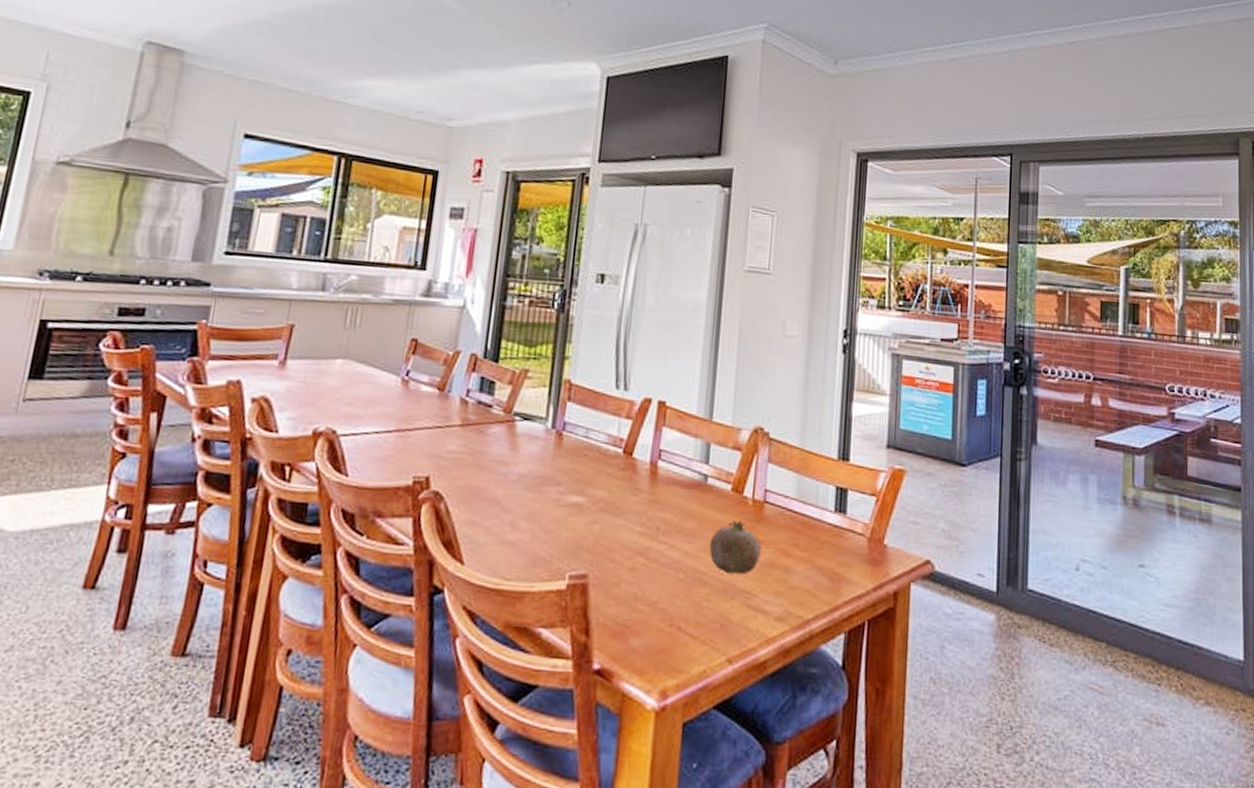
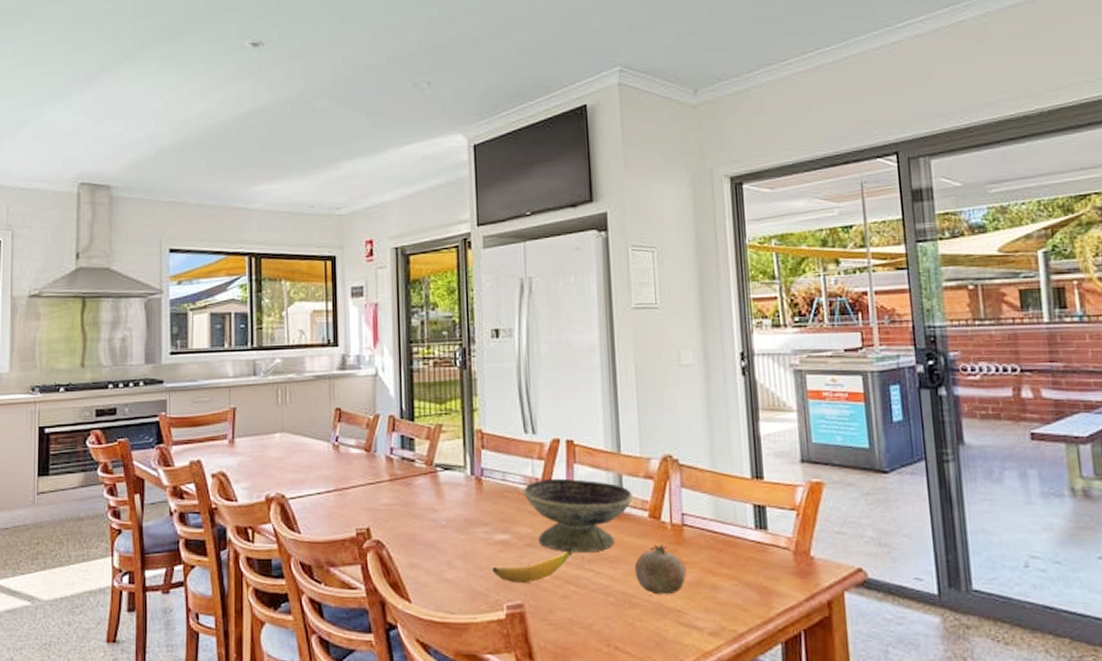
banana: none [559,519,647,551] -> present [492,550,571,582]
decorative bowl: none [605,440,718,524] -> present [524,478,633,553]

